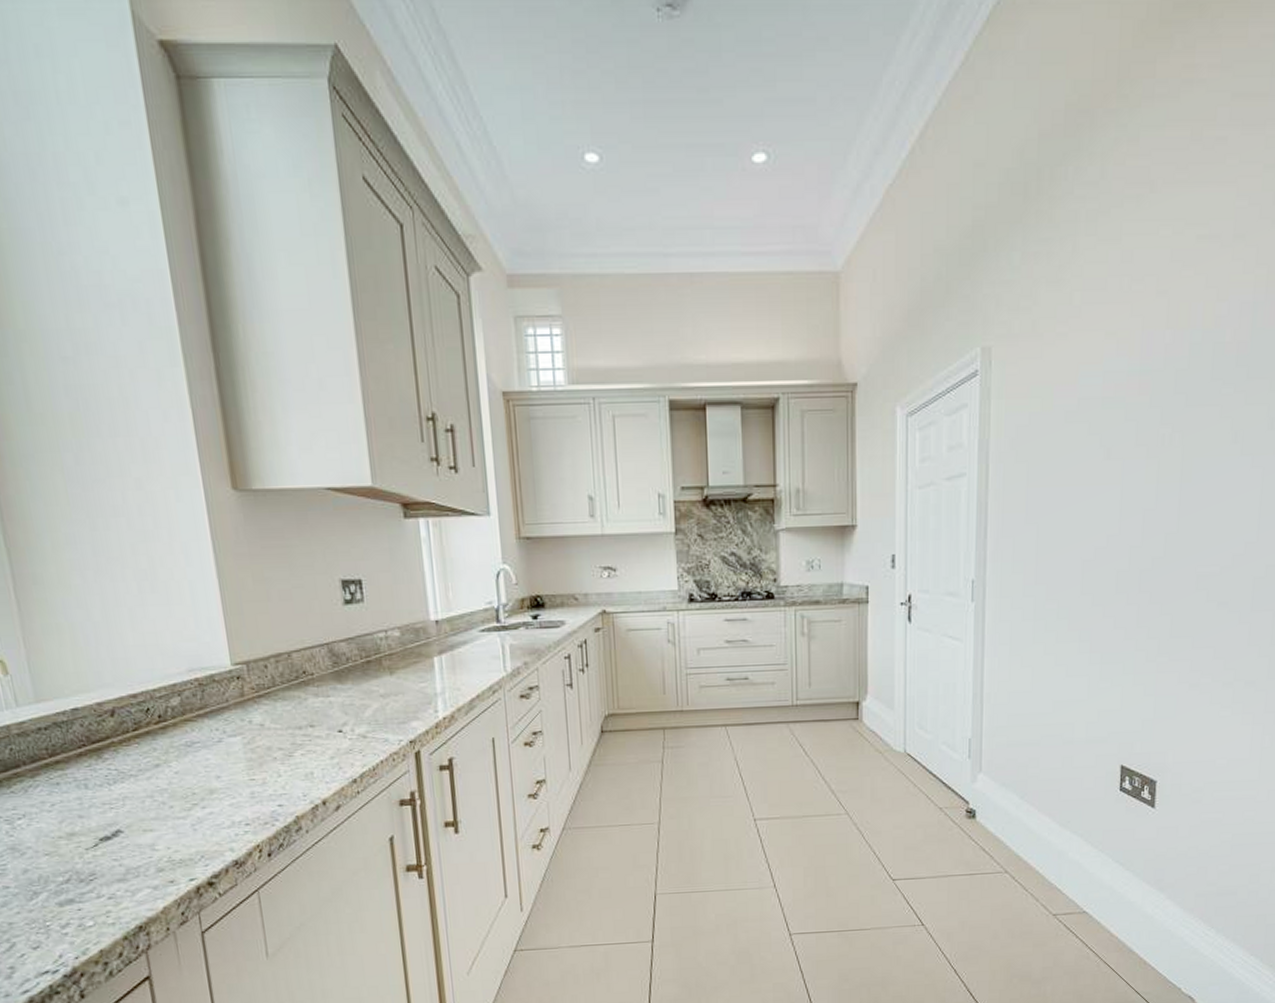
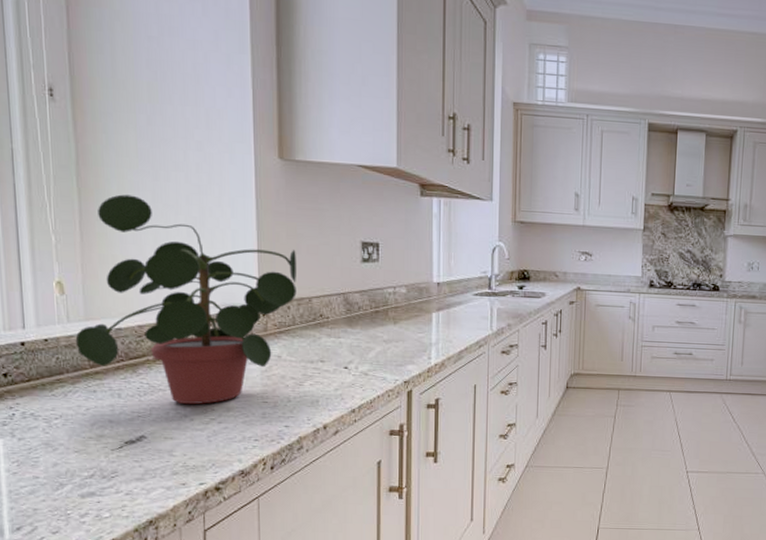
potted plant: none [28,550,273,790] -> present [75,194,297,405]

